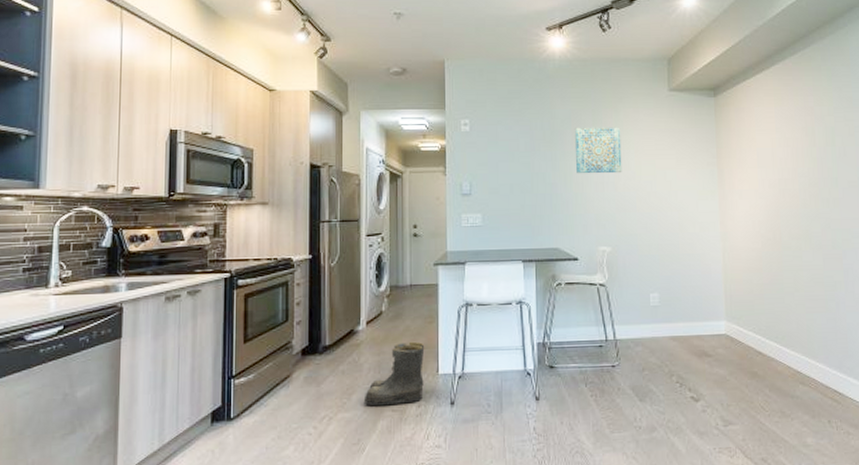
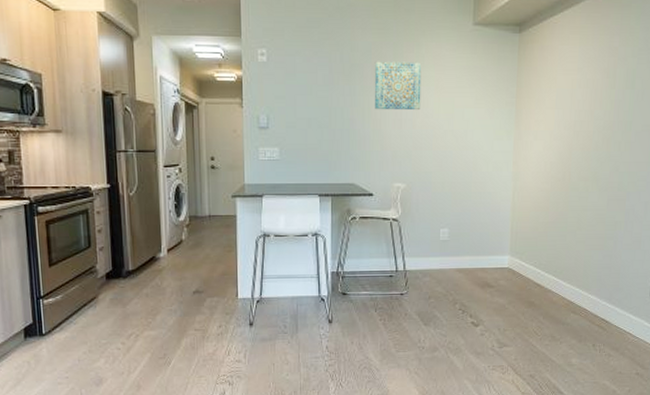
boots: present [363,341,425,406] -> none [167,268,224,326]

